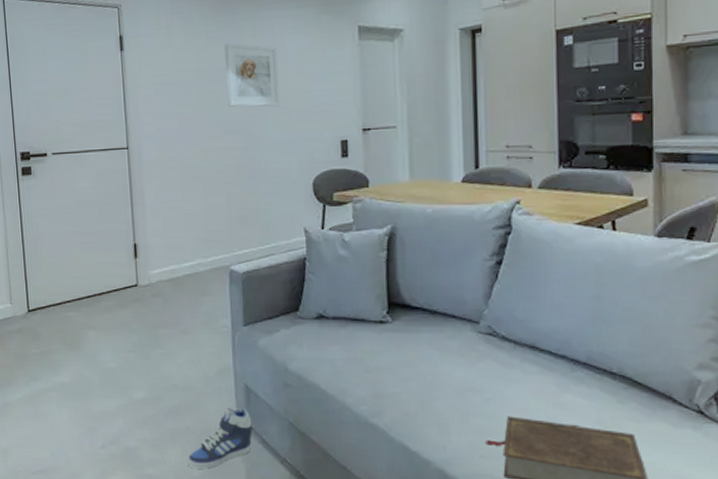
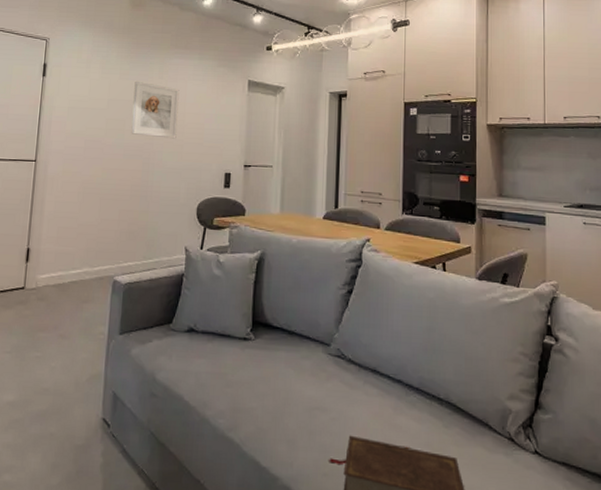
sneaker: present [187,407,253,469] -> none [46,414,115,478]

